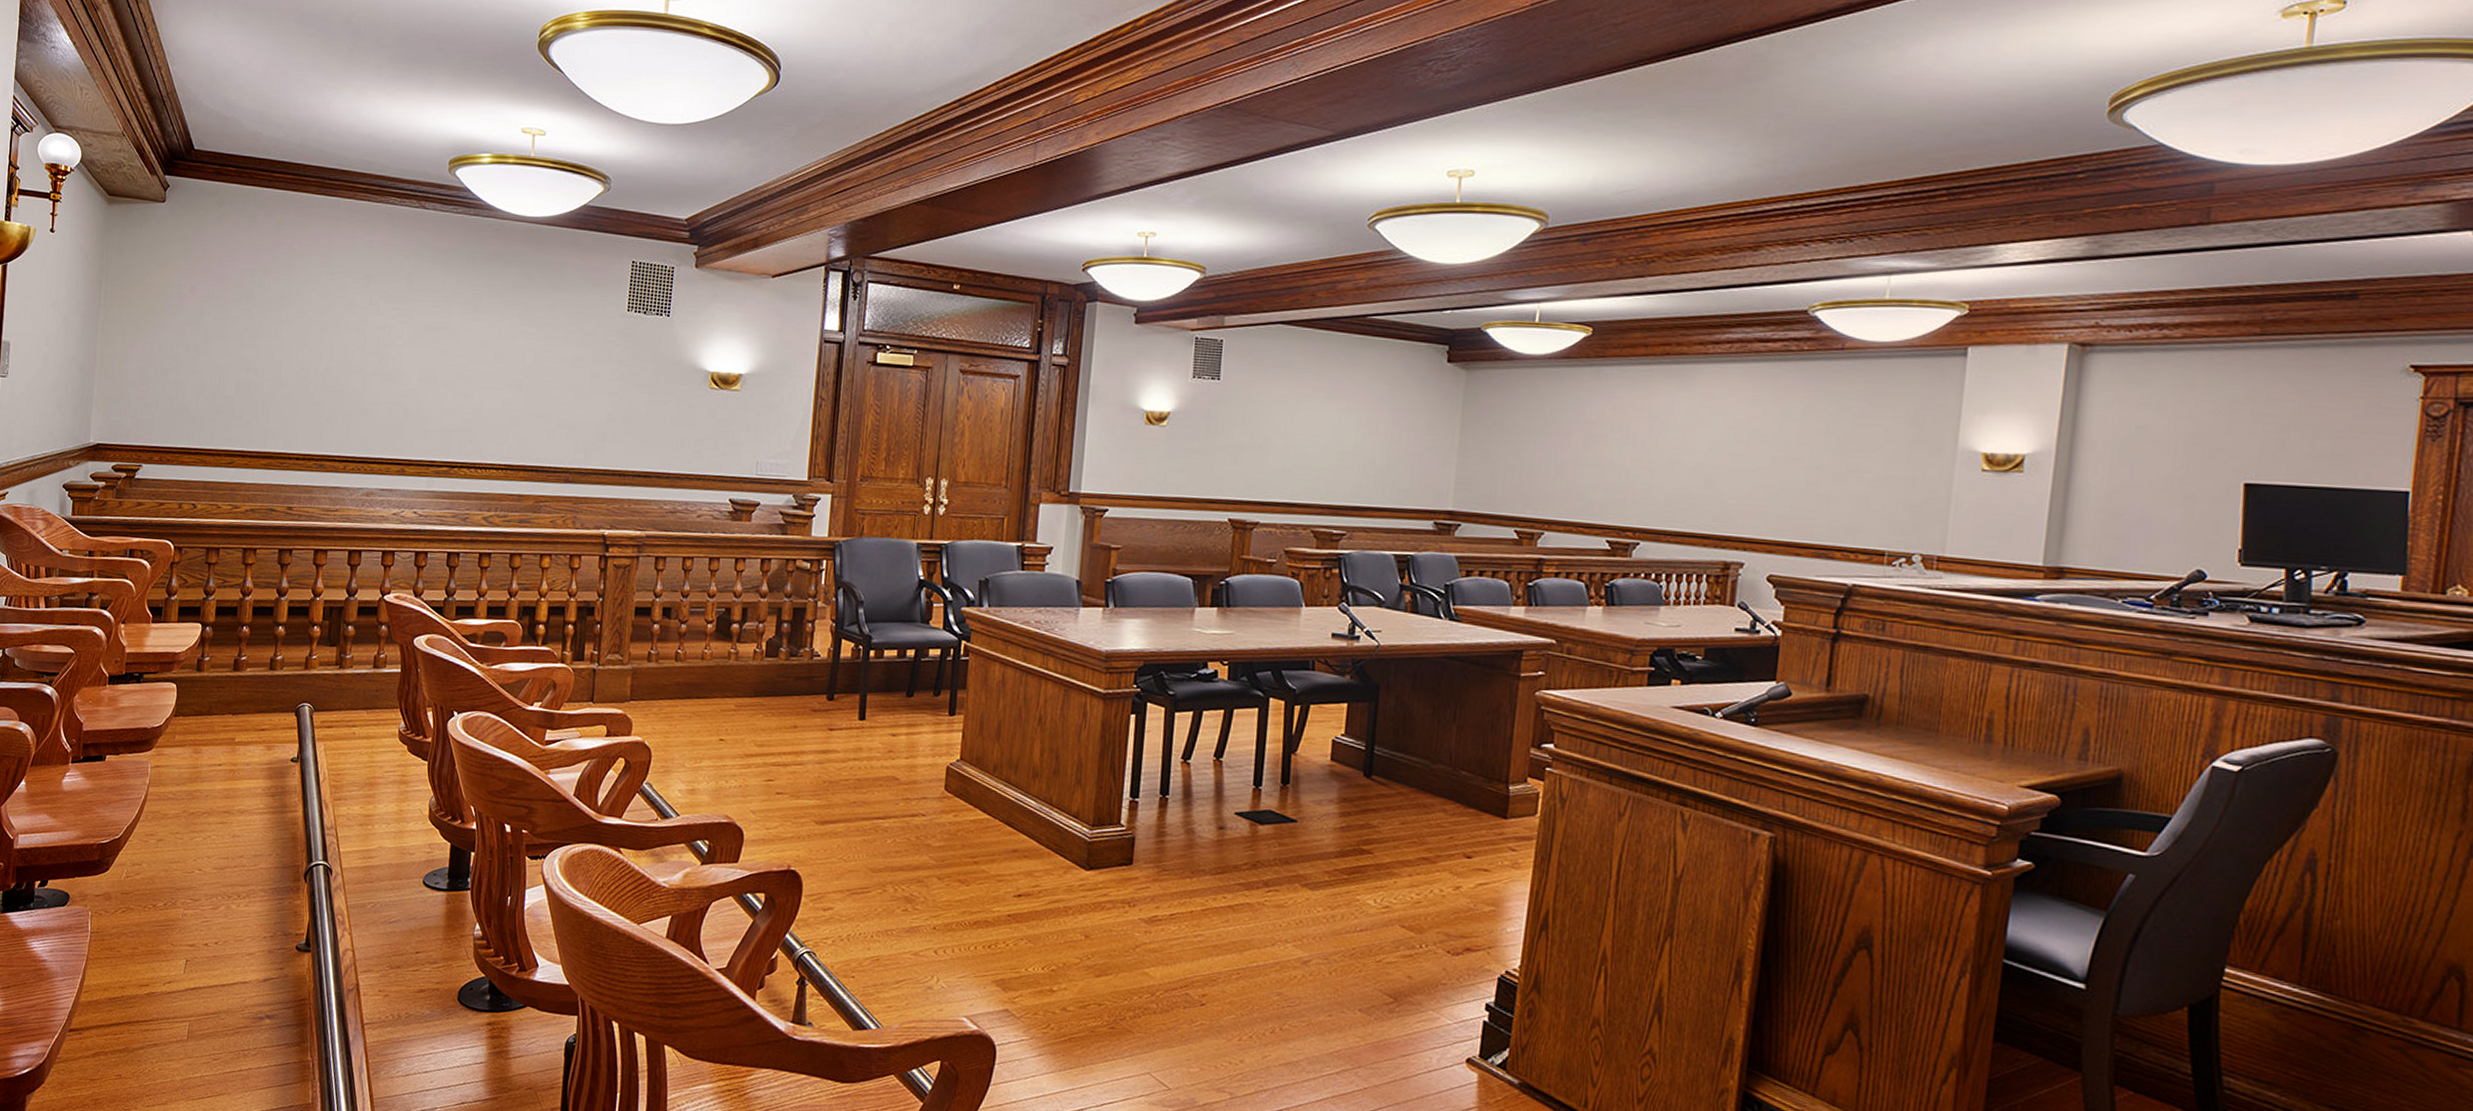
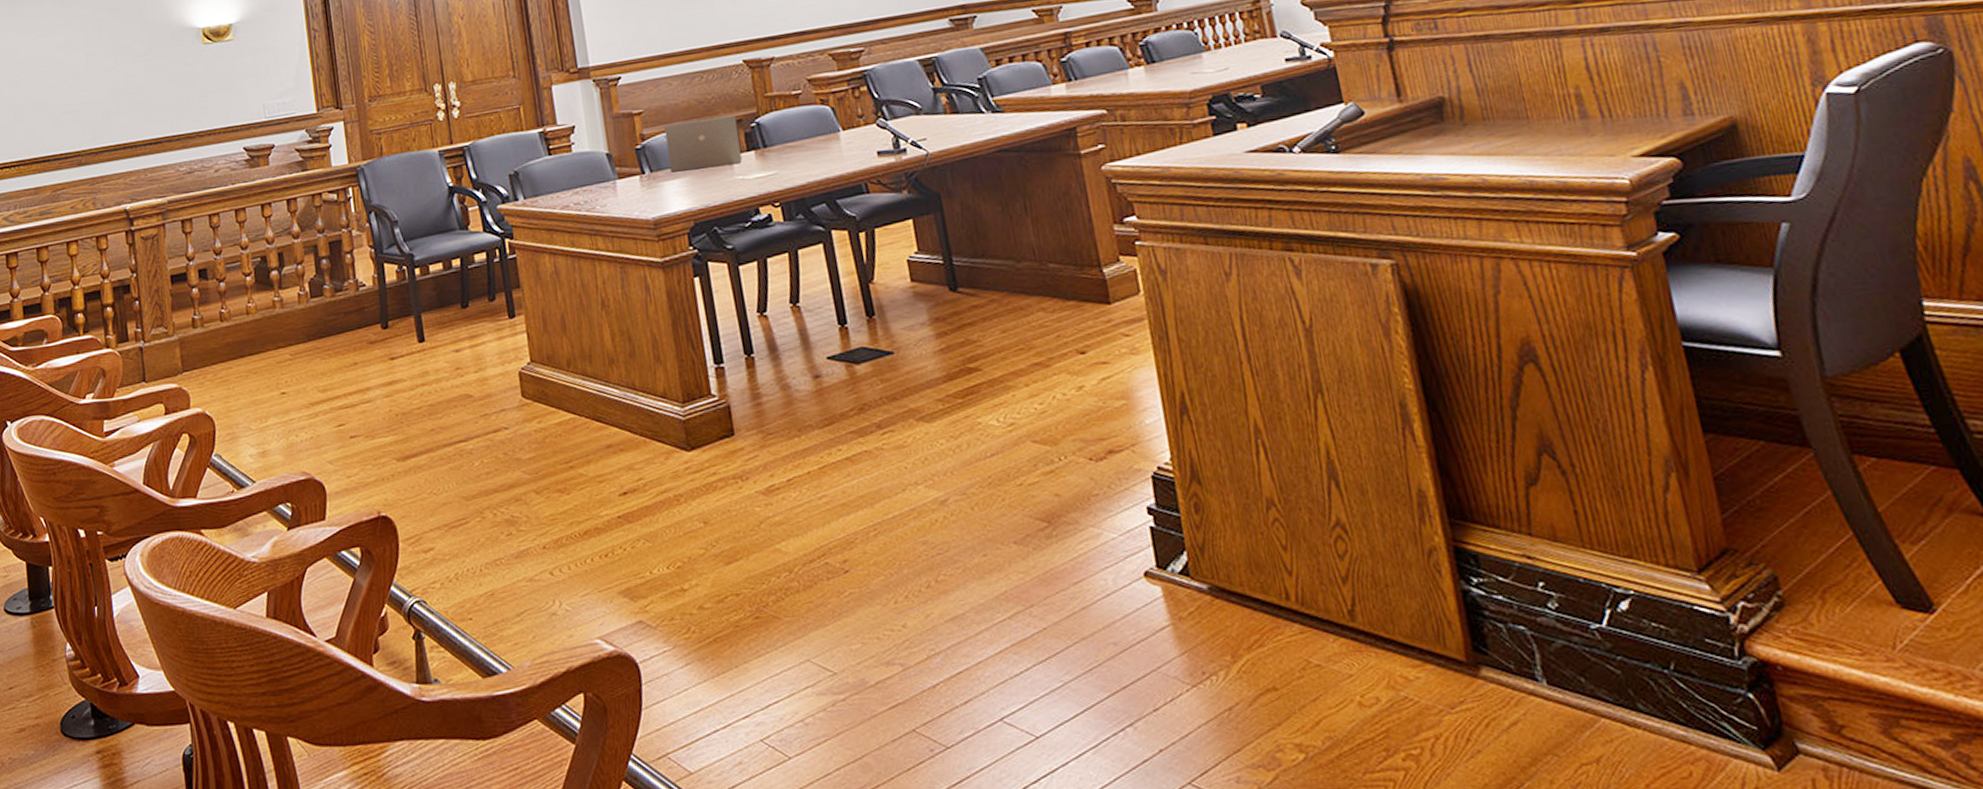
laptop: none [1133,565,1209,616] -> present [664,115,742,172]

